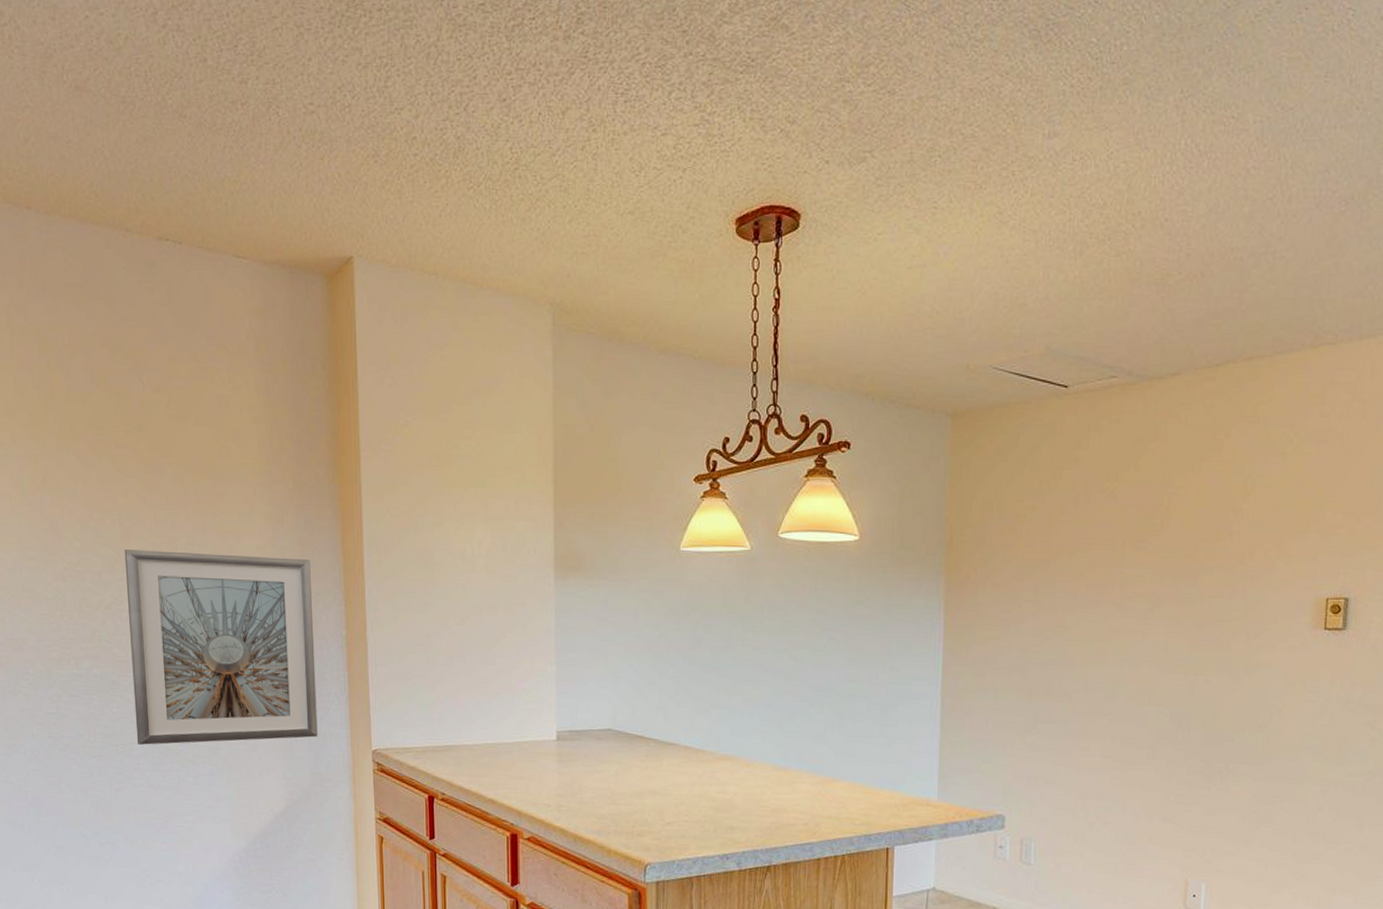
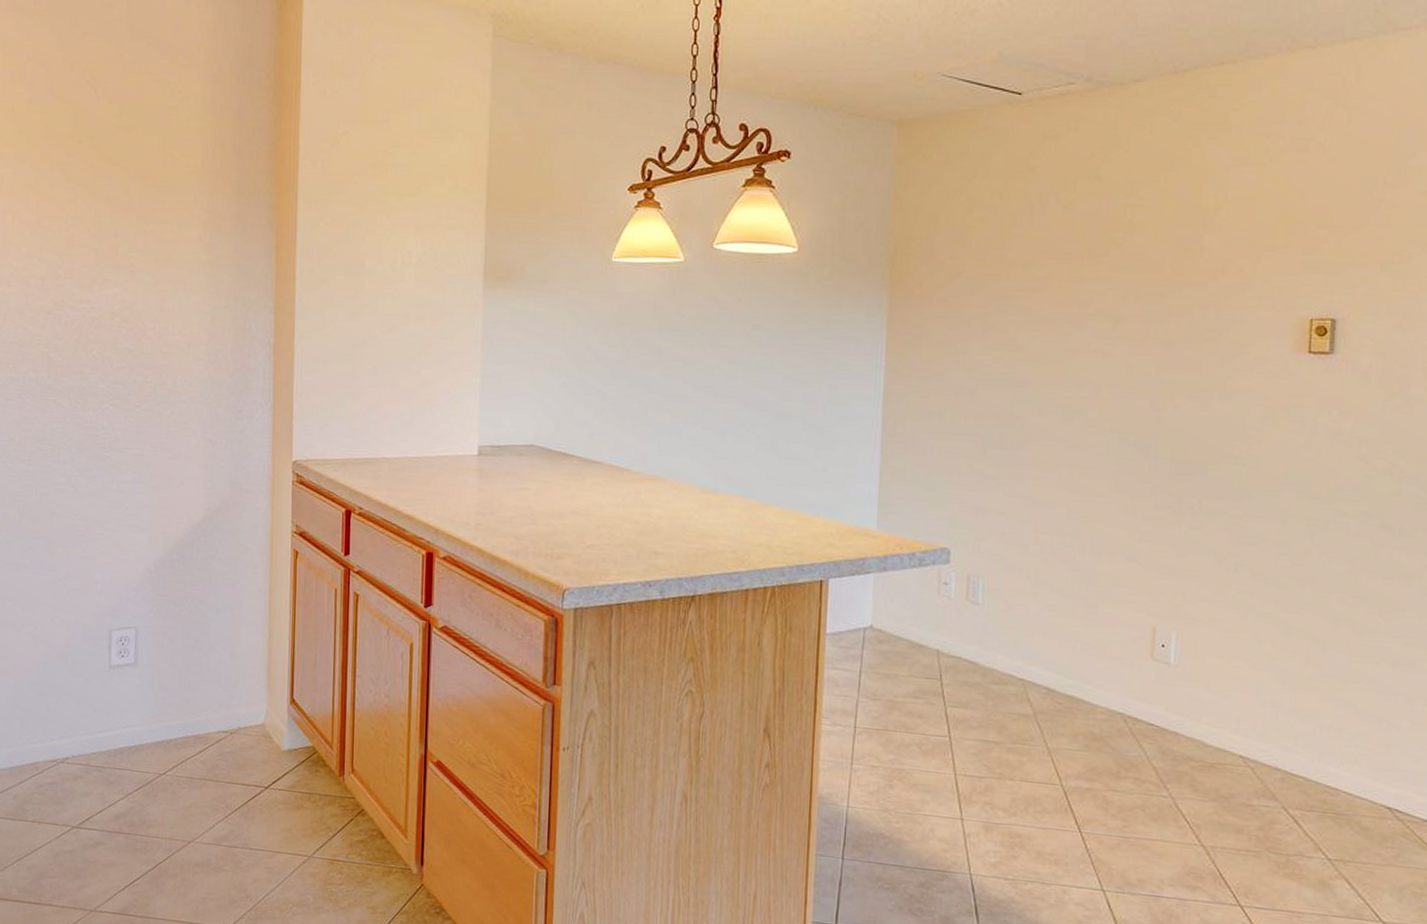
picture frame: present [124,549,318,745] -> none [65,256,244,451]

